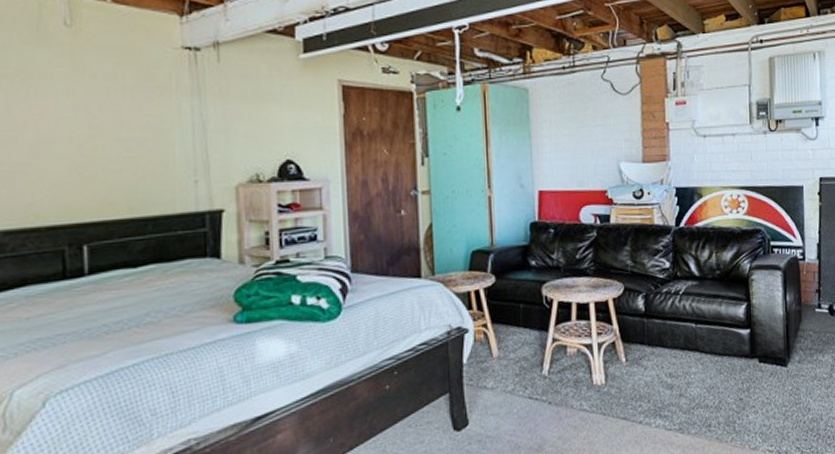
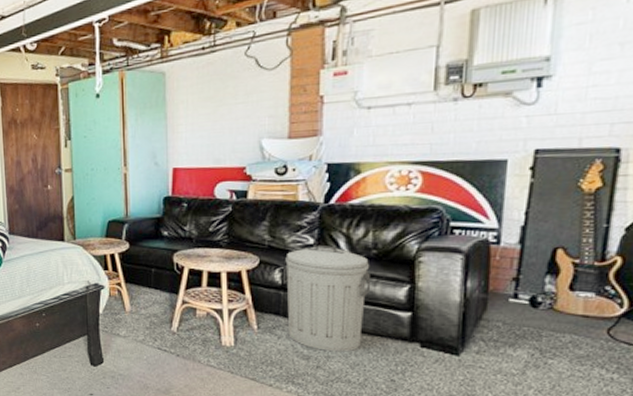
trash can: none [645,268,718,378] -> present [283,244,371,352]

